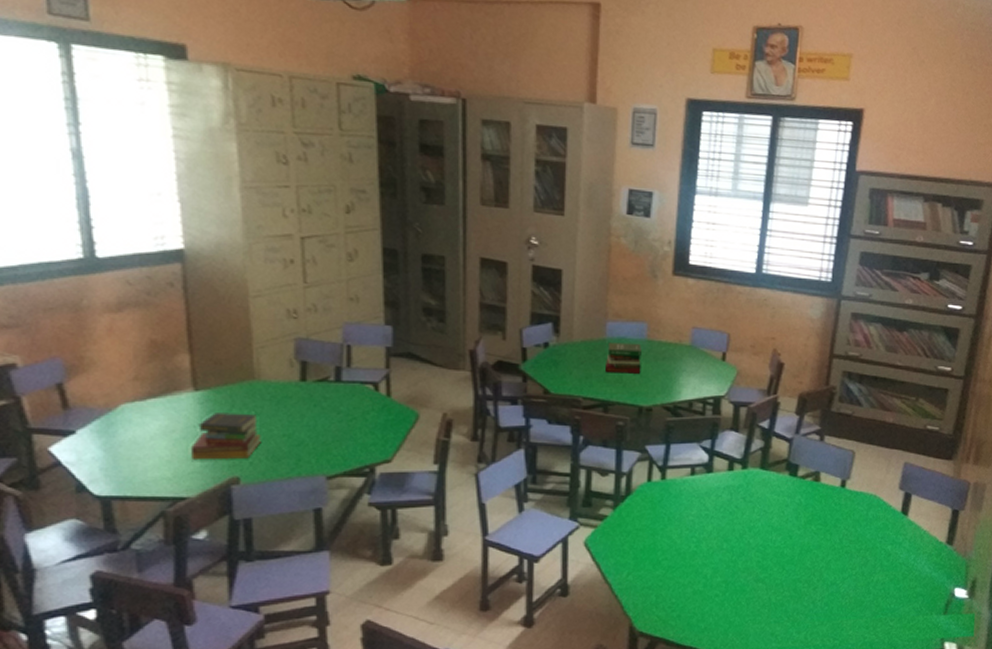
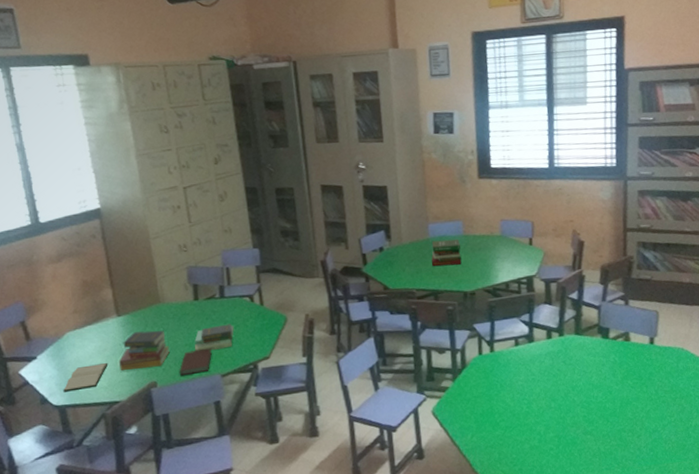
hardback book: none [109,447,176,480] -> present [63,362,109,392]
book: none [271,442,317,474] -> present [178,348,212,376]
books: none [294,415,349,445] -> present [194,324,234,352]

